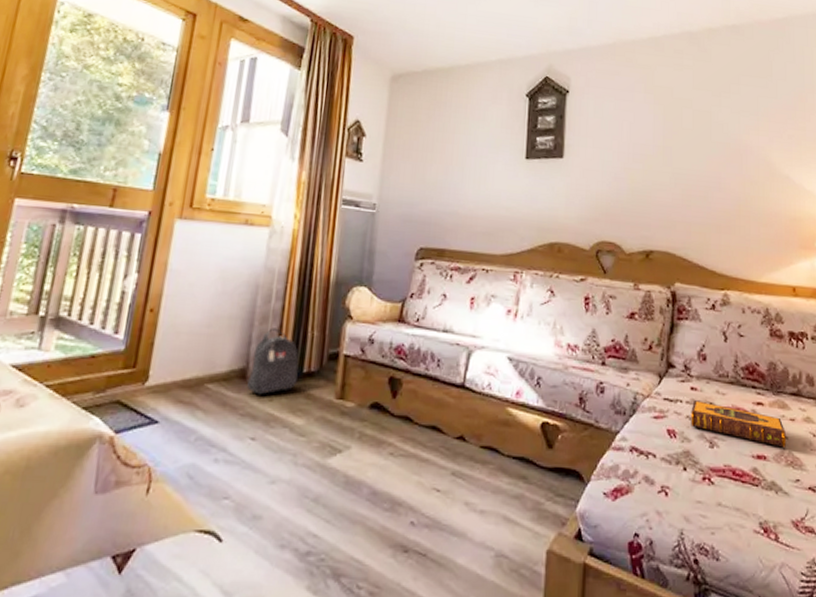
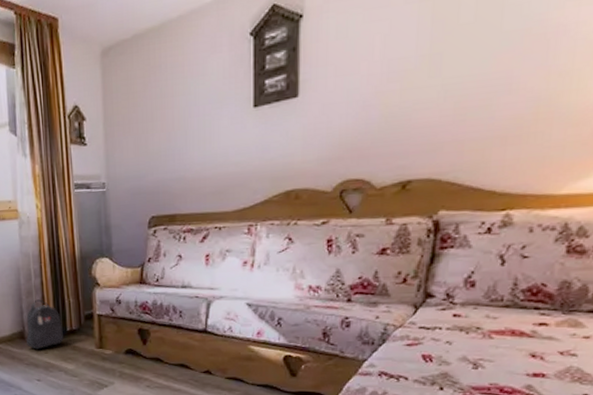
hardback book: present [691,400,786,448] -> none [451,326,576,365]

